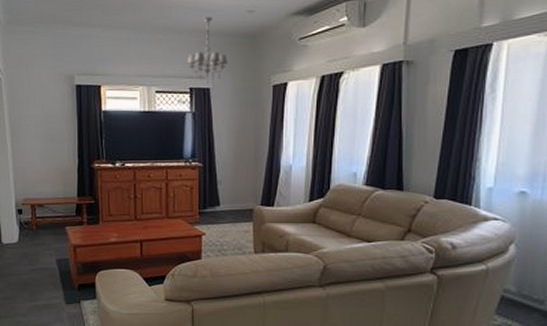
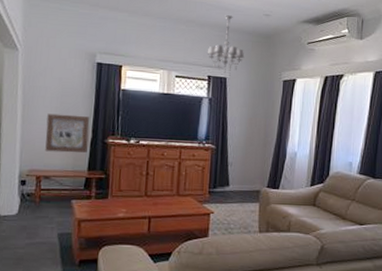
wall art: none [34,141,75,180] -> present [45,113,90,153]

